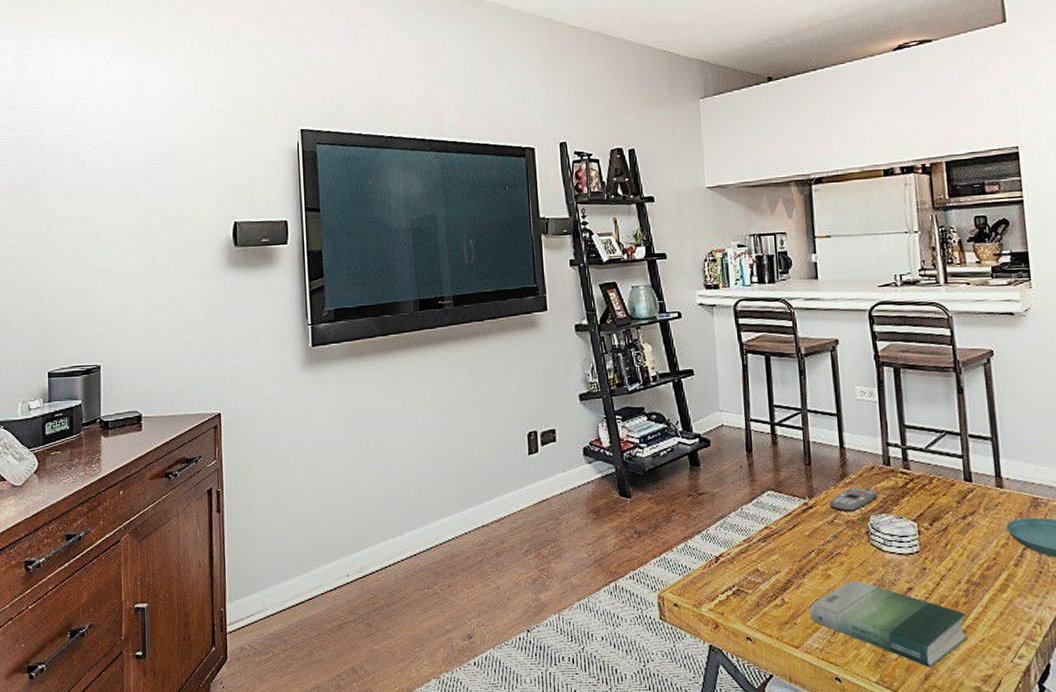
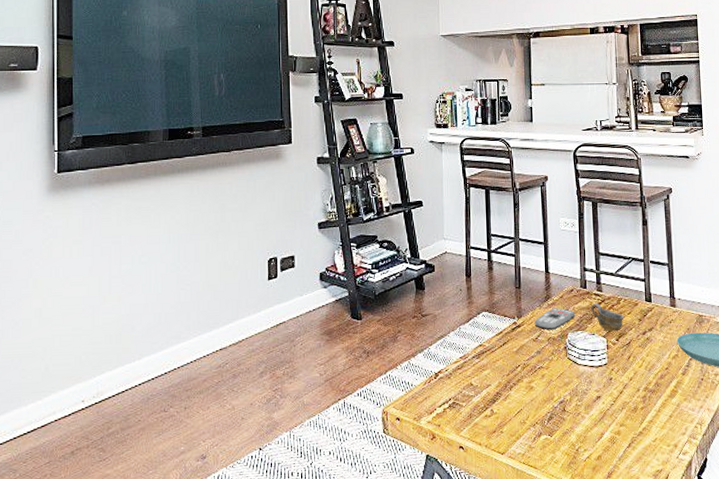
book: present [809,580,969,668] -> none [514,390,644,467]
cup: none [896,483,938,515] -> present [591,303,624,332]

